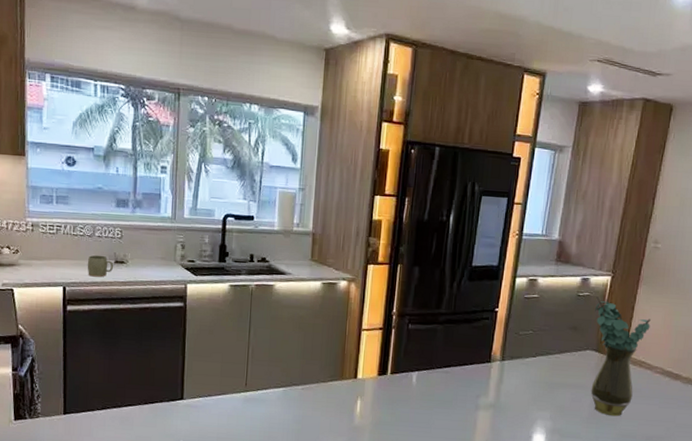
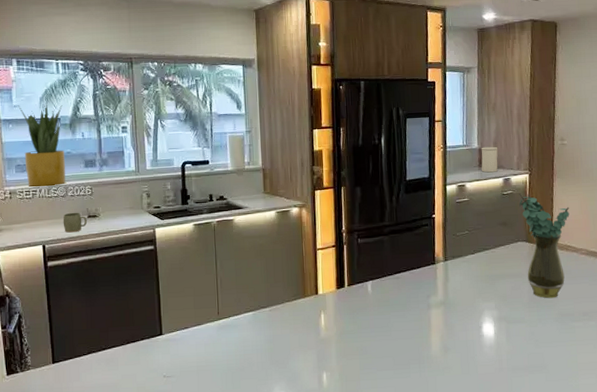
planter: none [48,127,97,224] -> present [18,103,66,188]
canister: none [558,239,581,270] -> present [481,146,498,173]

